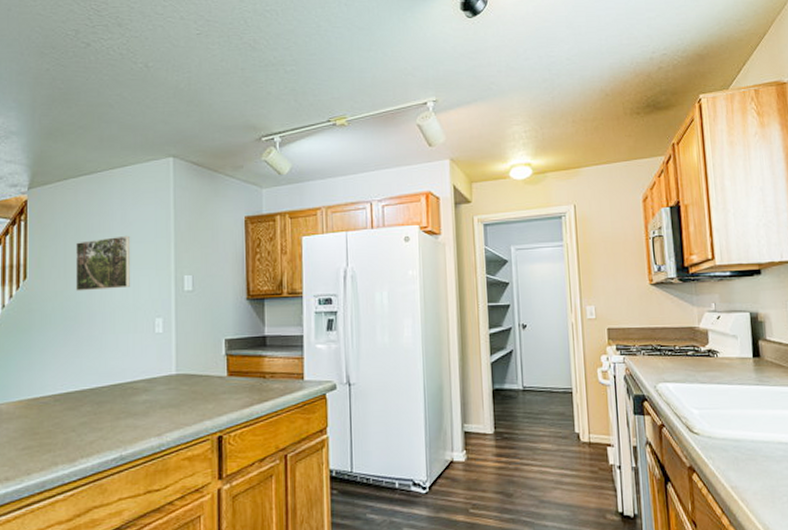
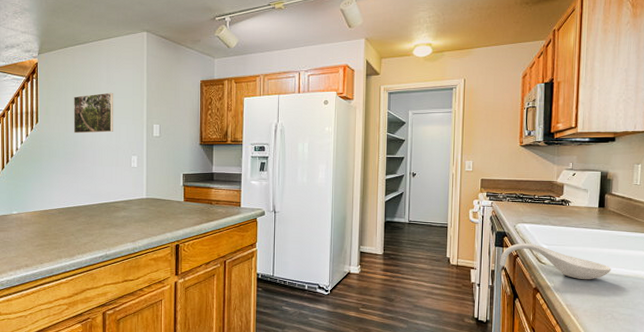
spoon rest: none [642,408,780,453] -> present [500,243,612,280]

